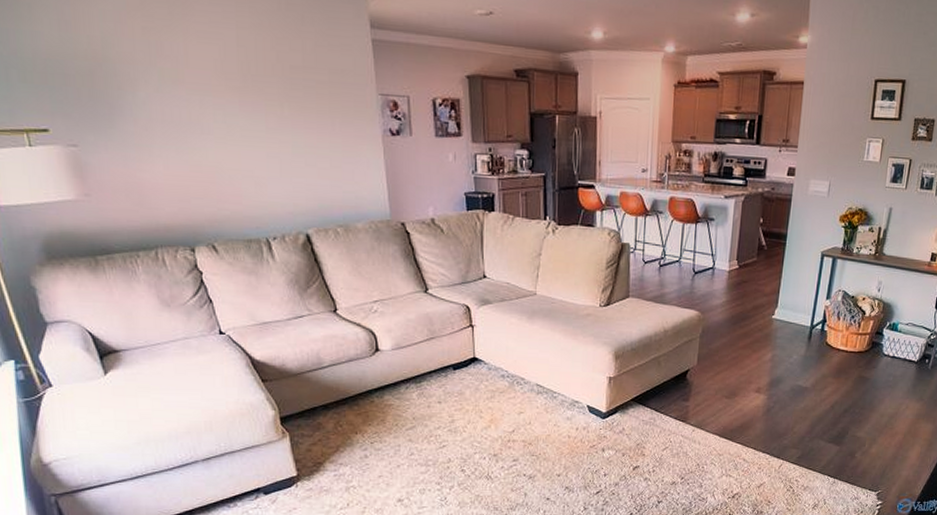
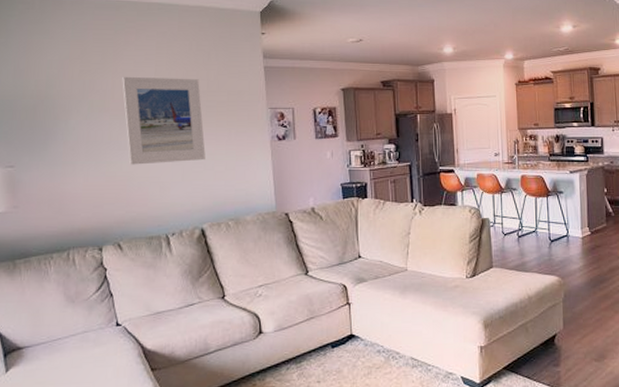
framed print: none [196,39,306,154] -> present [122,76,206,165]

